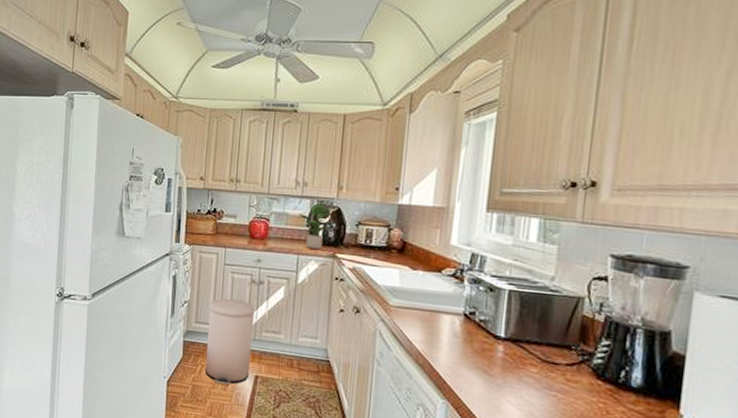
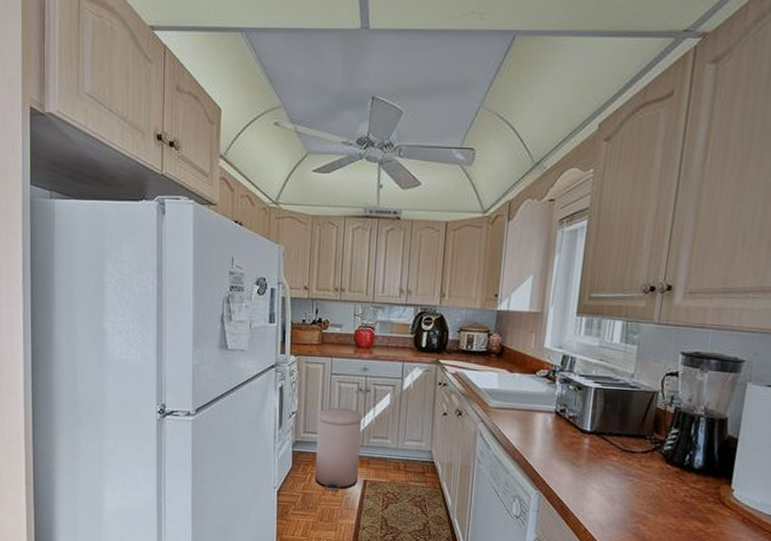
potted plant: present [298,203,331,249] -> none [403,310,434,356]

